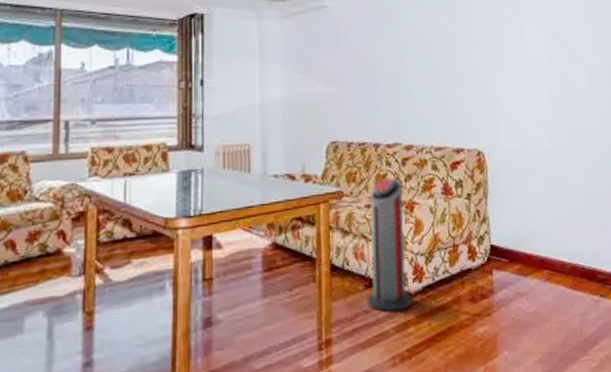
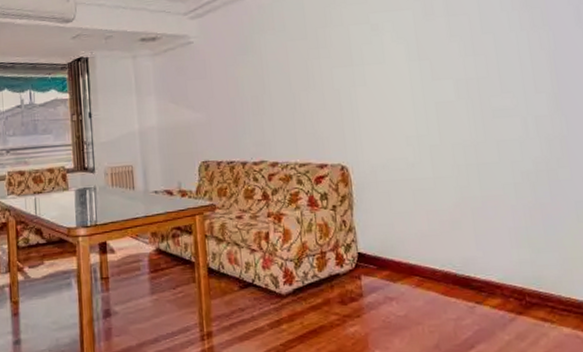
air purifier: present [366,177,412,312] -> none [240,192,284,311]

